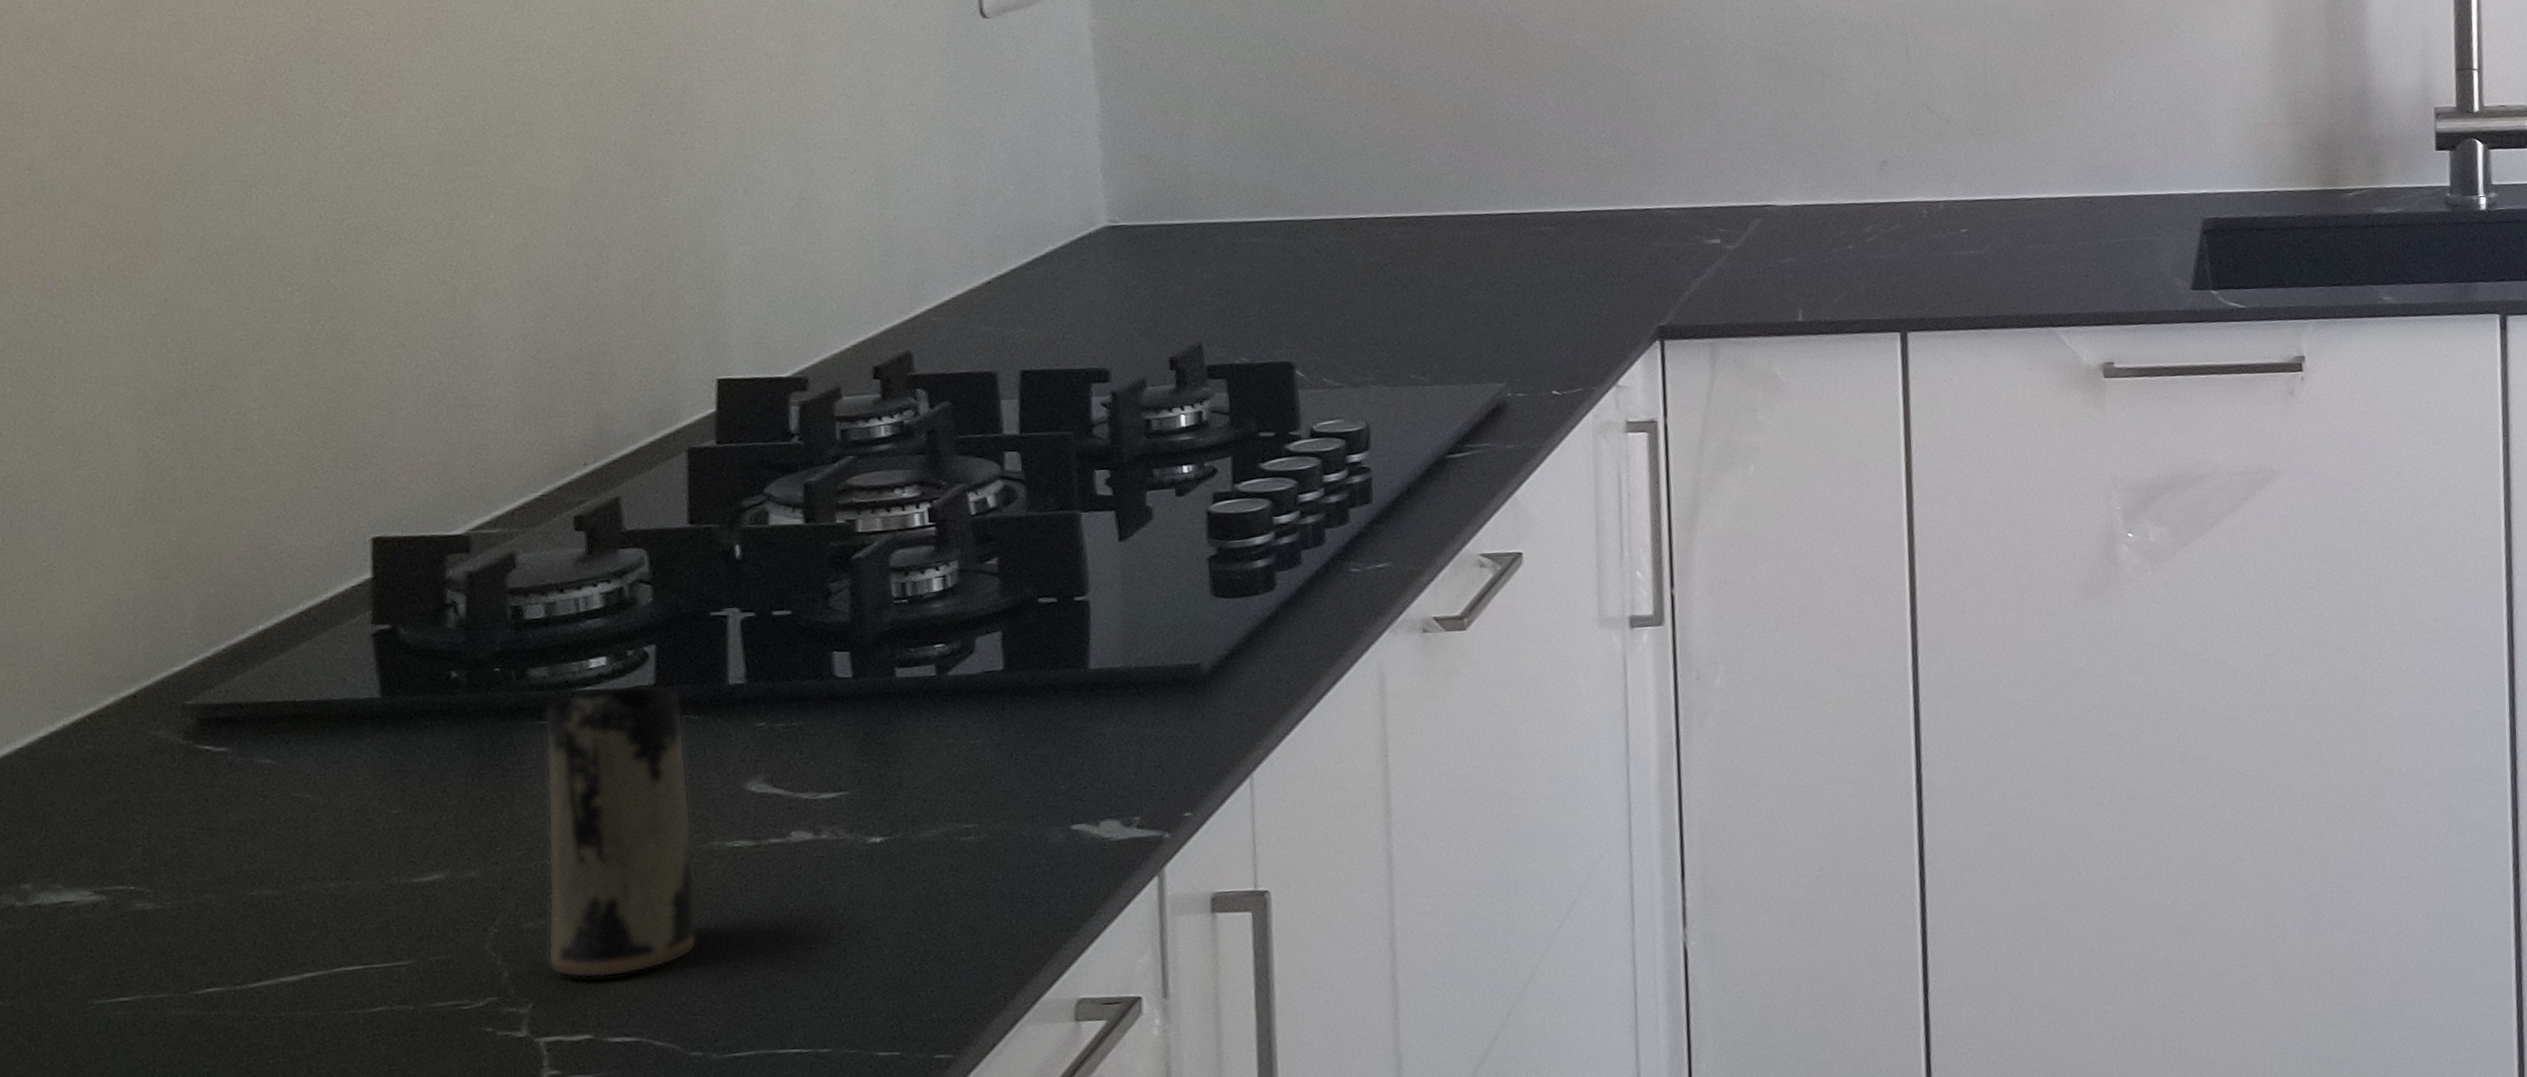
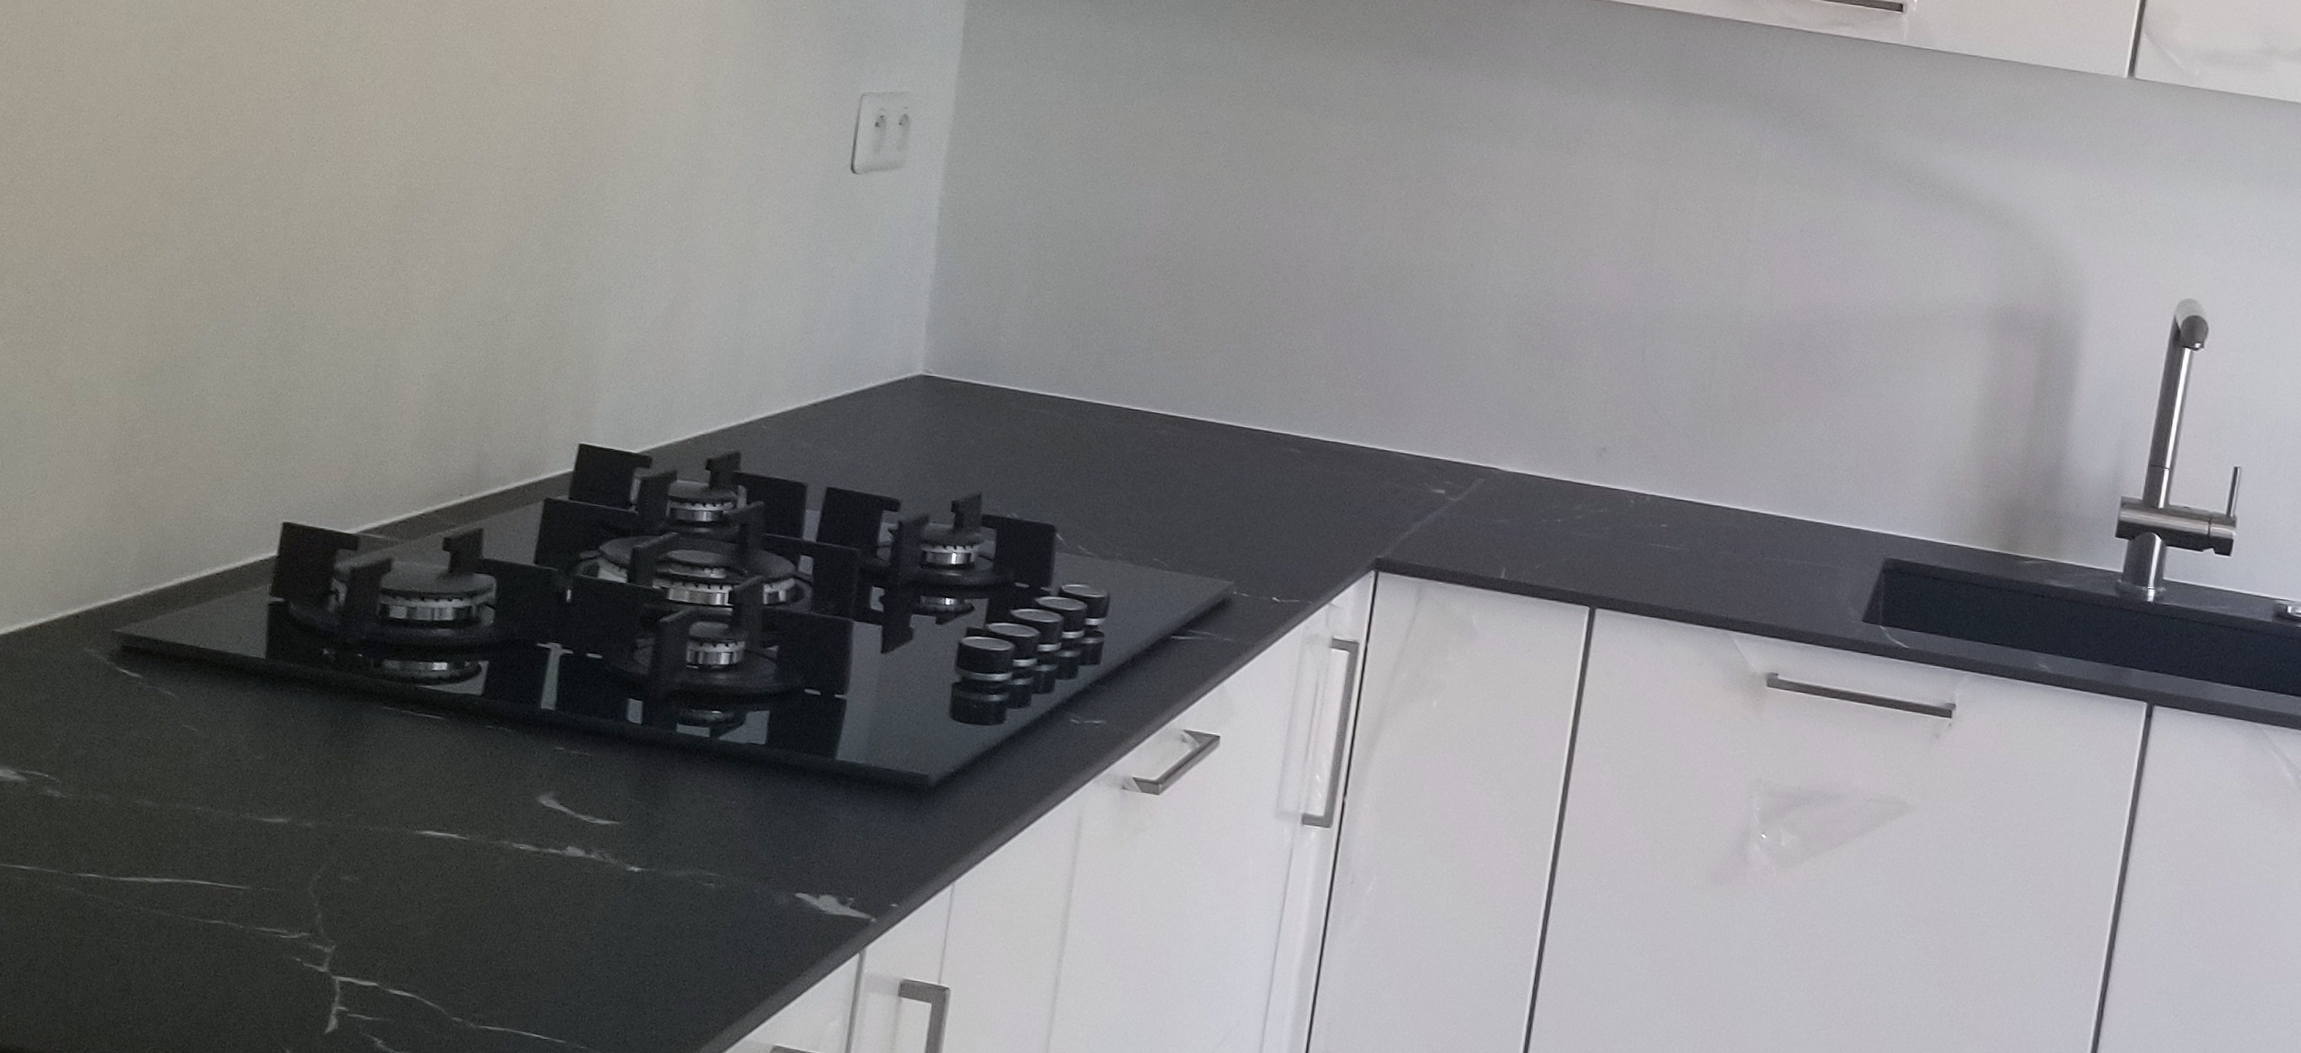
mug: present [544,685,697,979] -> none [354,689,500,940]

